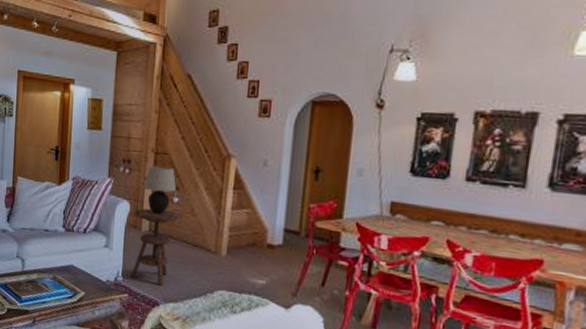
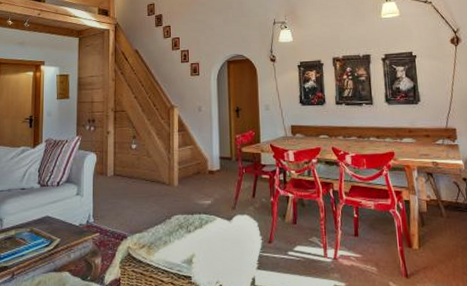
side table: present [131,208,180,286] -> none [100,155,139,221]
table lamp: present [143,165,177,215] -> none [107,121,134,161]

